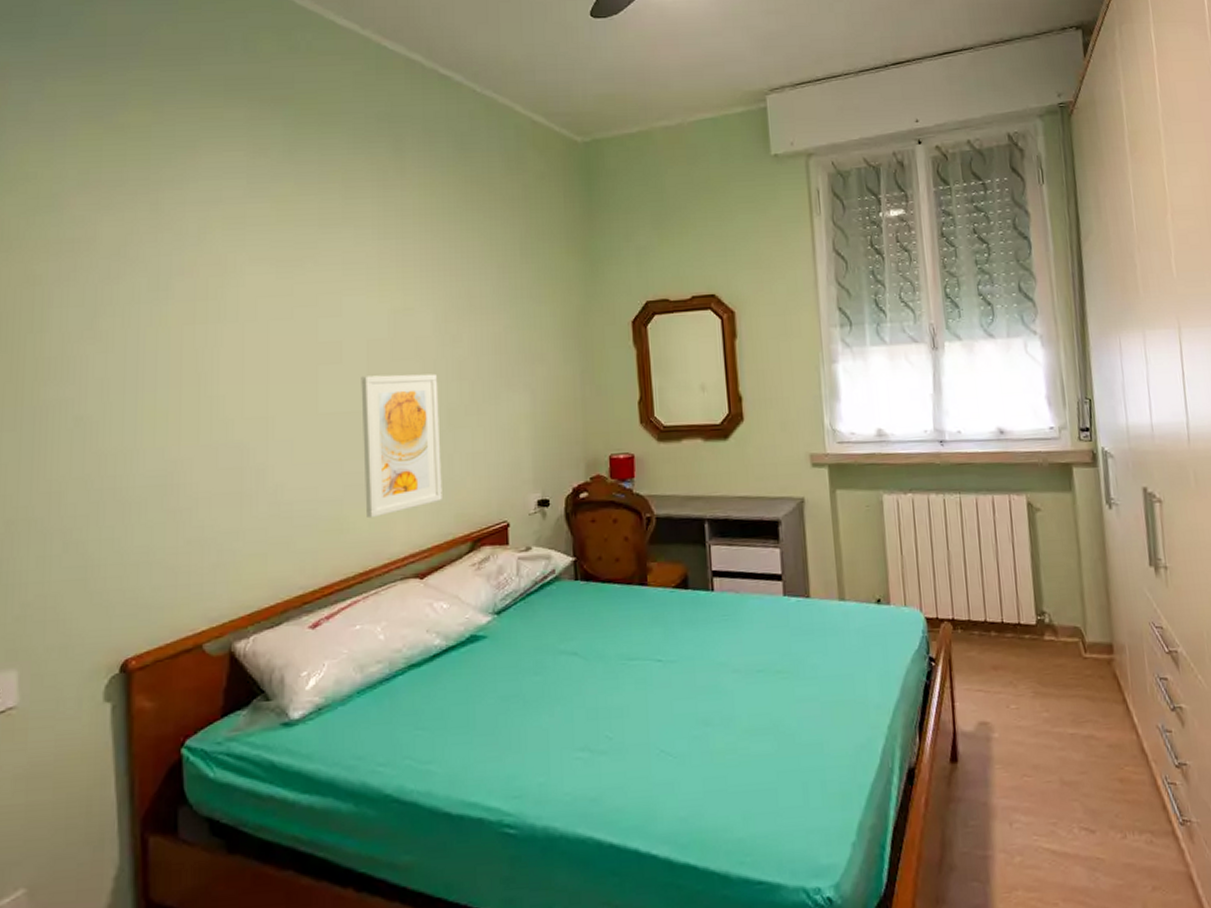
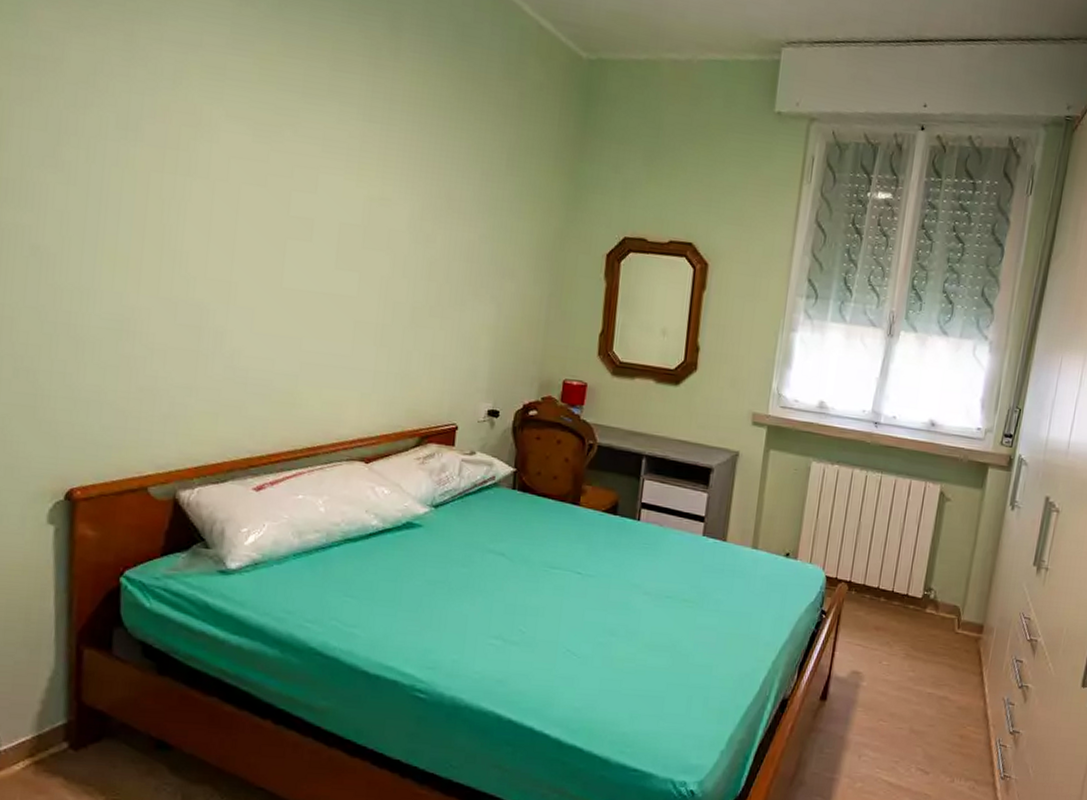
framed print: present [361,373,442,519] -> none [320,258,406,399]

